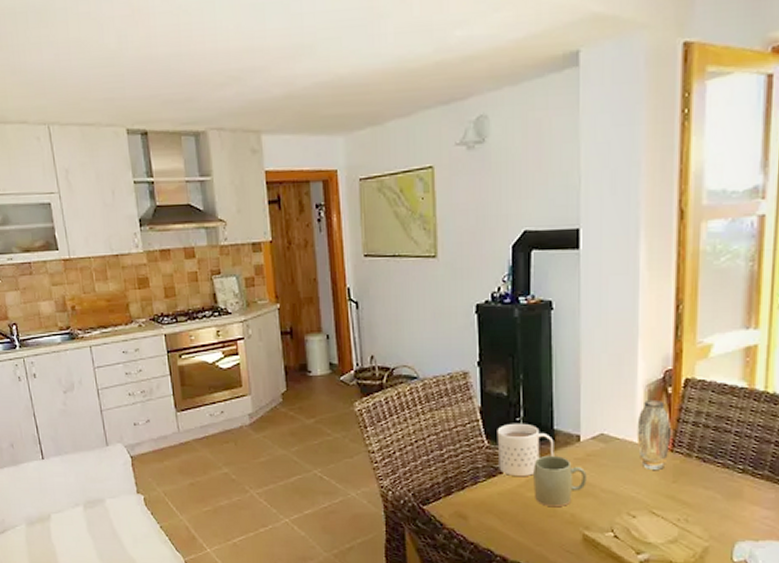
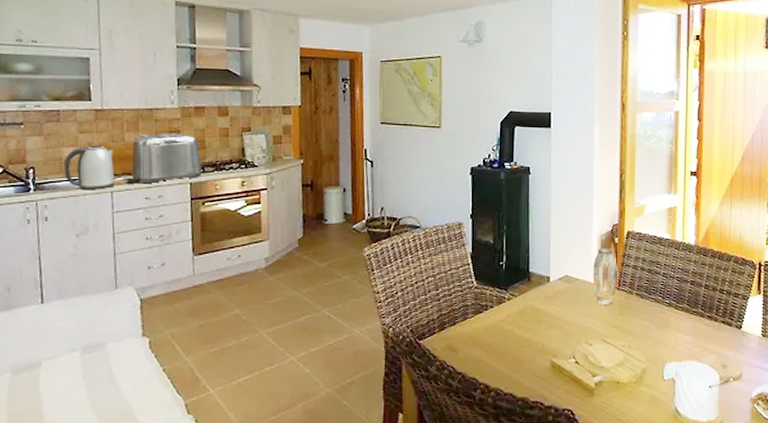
kettle: none [41,297,92,347] -> present [63,145,115,191]
toaster: none [101,280,175,339] -> present [125,133,202,185]
mug: present [497,423,554,477] -> none [484,266,530,313]
mug: present [533,455,587,508] -> none [512,293,554,339]

